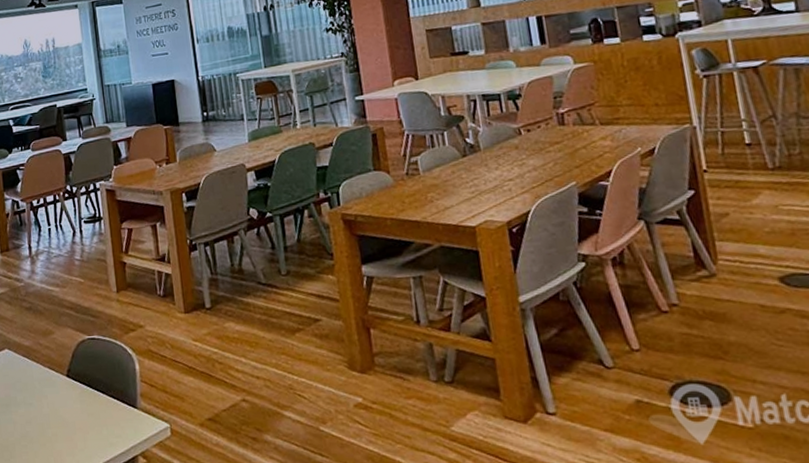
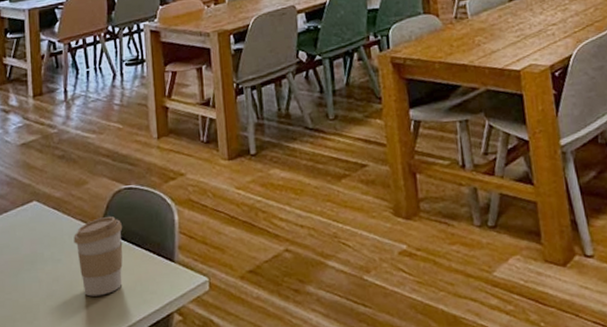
coffee cup: none [43,365,90,438] -> present [73,216,123,297]

